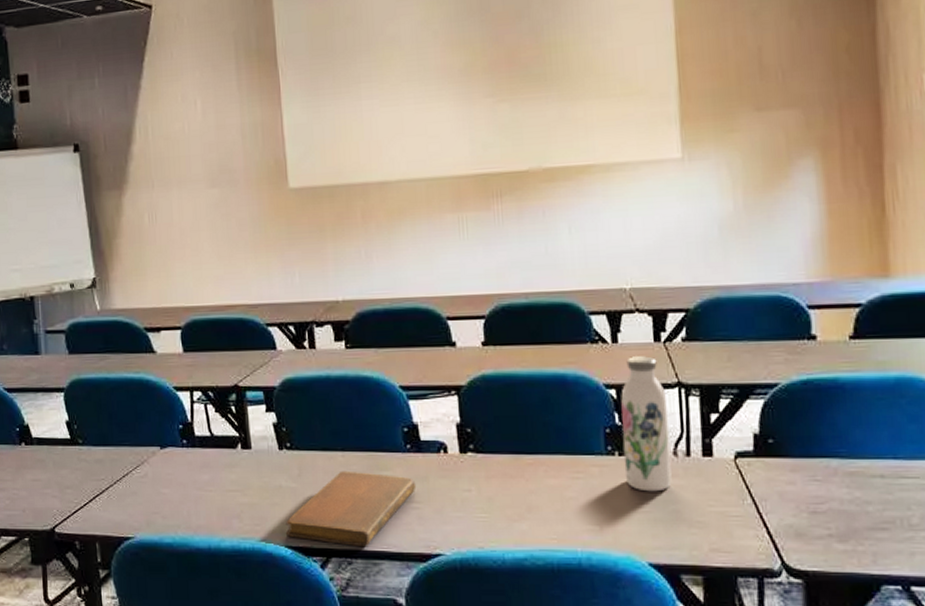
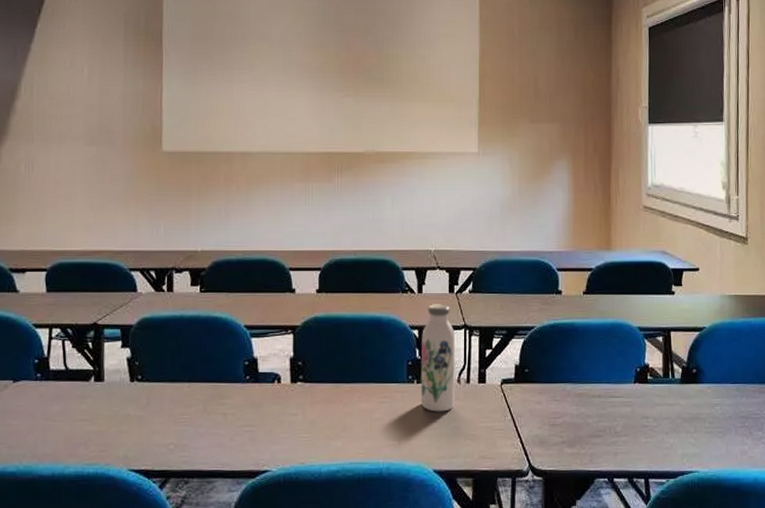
notebook: present [286,470,417,548] -> none [130,399,252,468]

